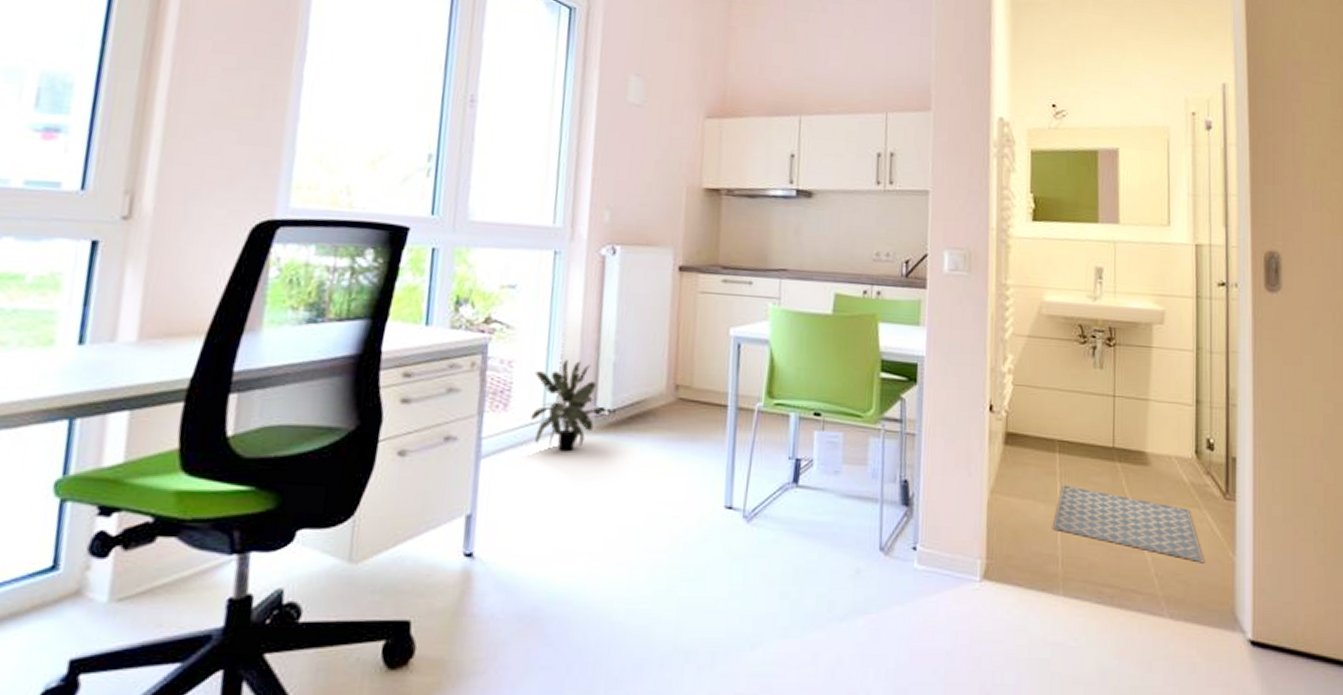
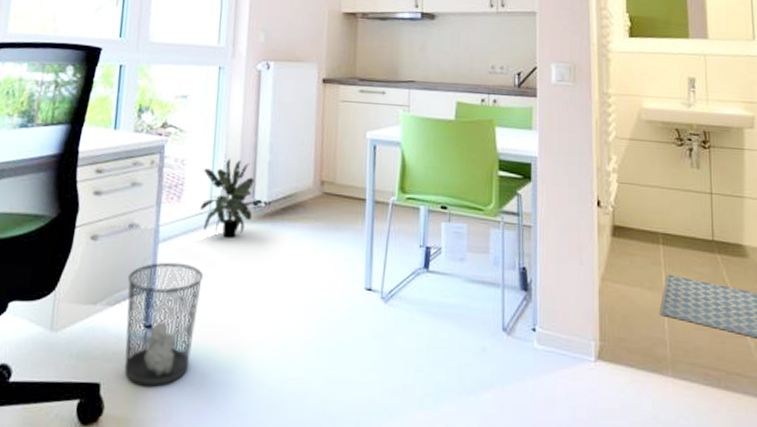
waste bin: none [439,480,536,623] -> present [124,262,204,387]

